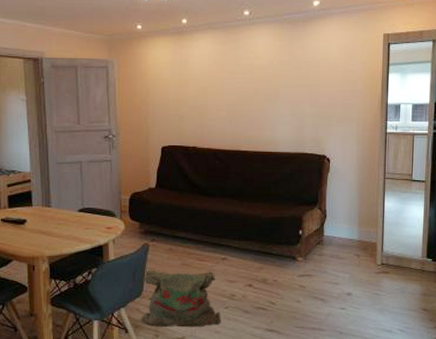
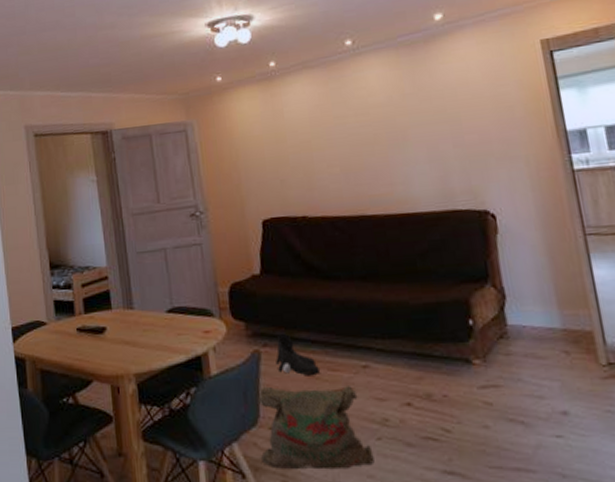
boots: none [160,233,192,263] -> present [276,334,321,375]

